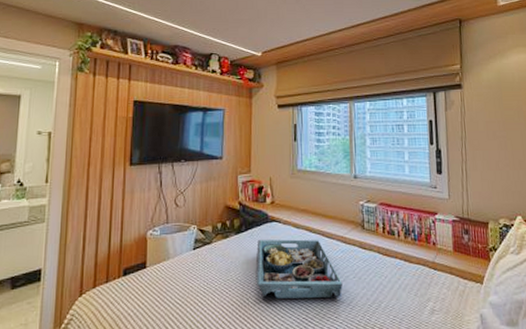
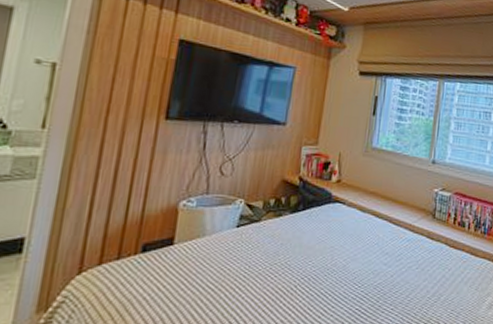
serving tray: present [257,239,343,299] -> none [309,222,404,289]

